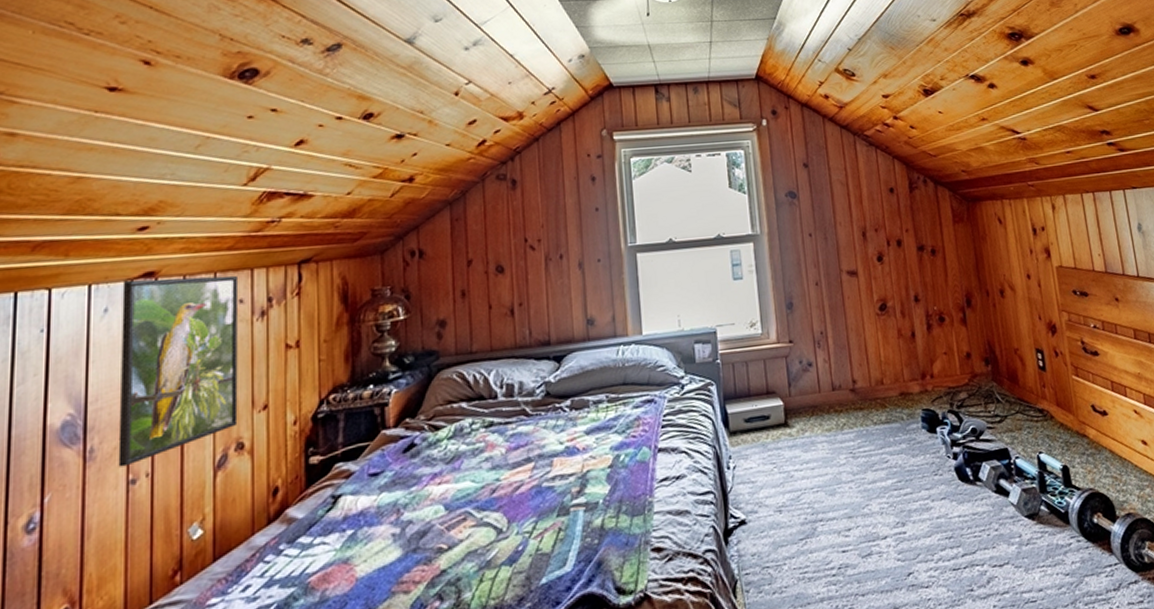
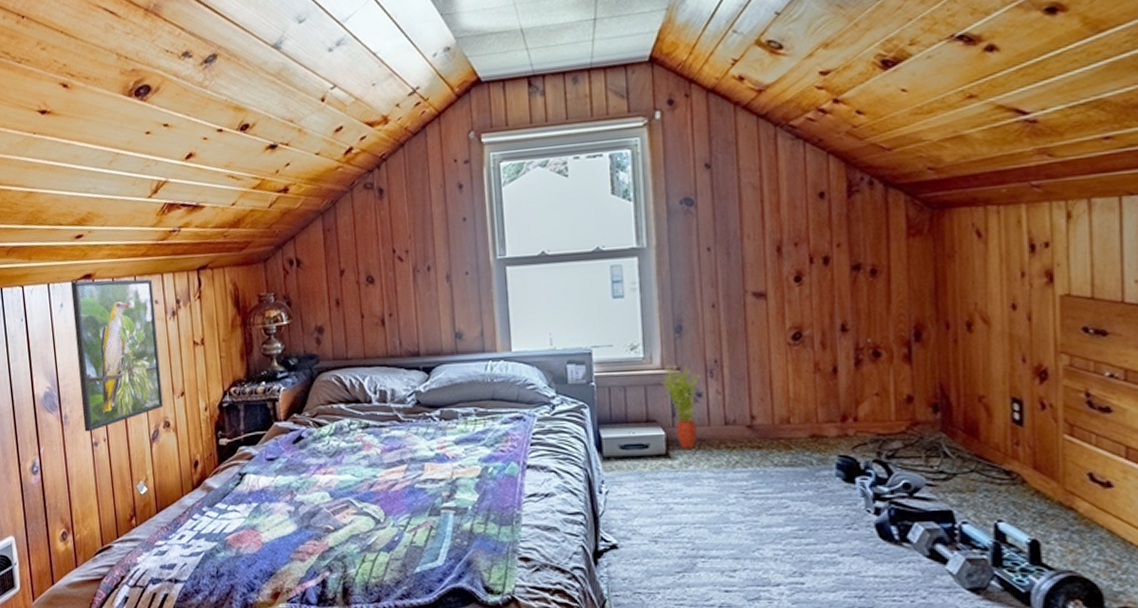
potted plant: none [778,338,811,417] -> present [661,365,701,449]

